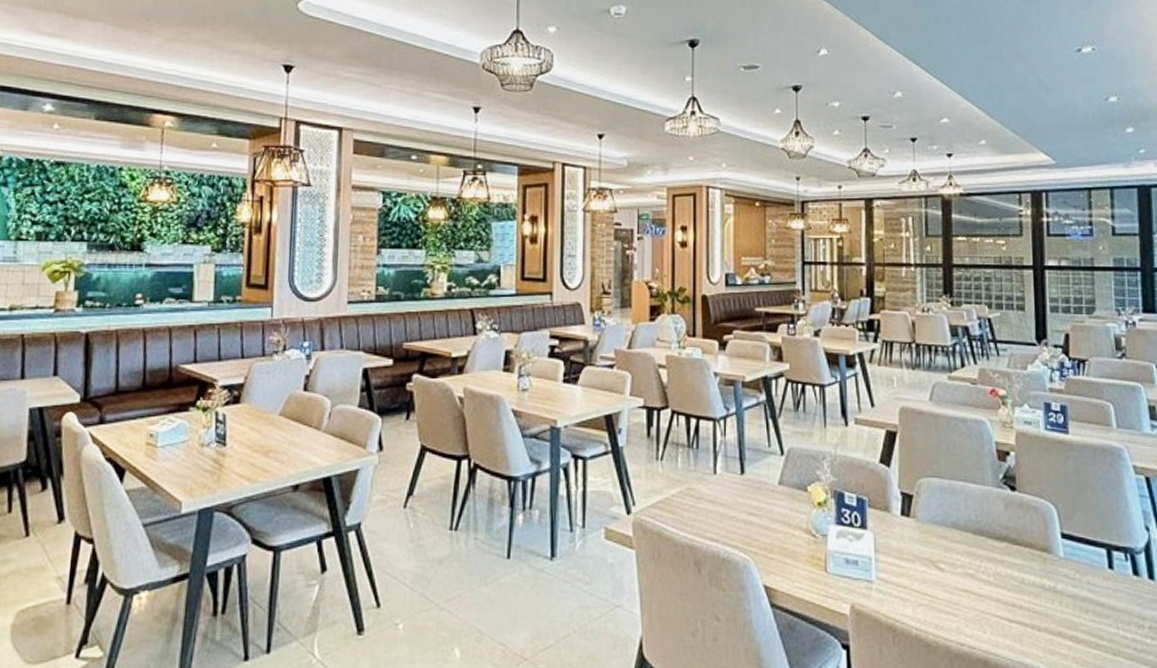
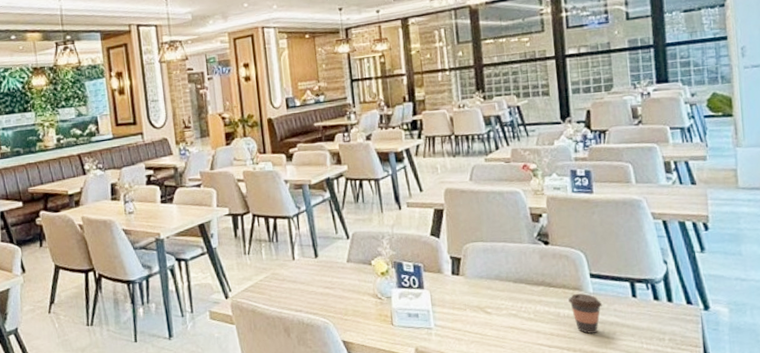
coffee cup: none [1035,557,1074,609] -> present [568,293,602,334]

